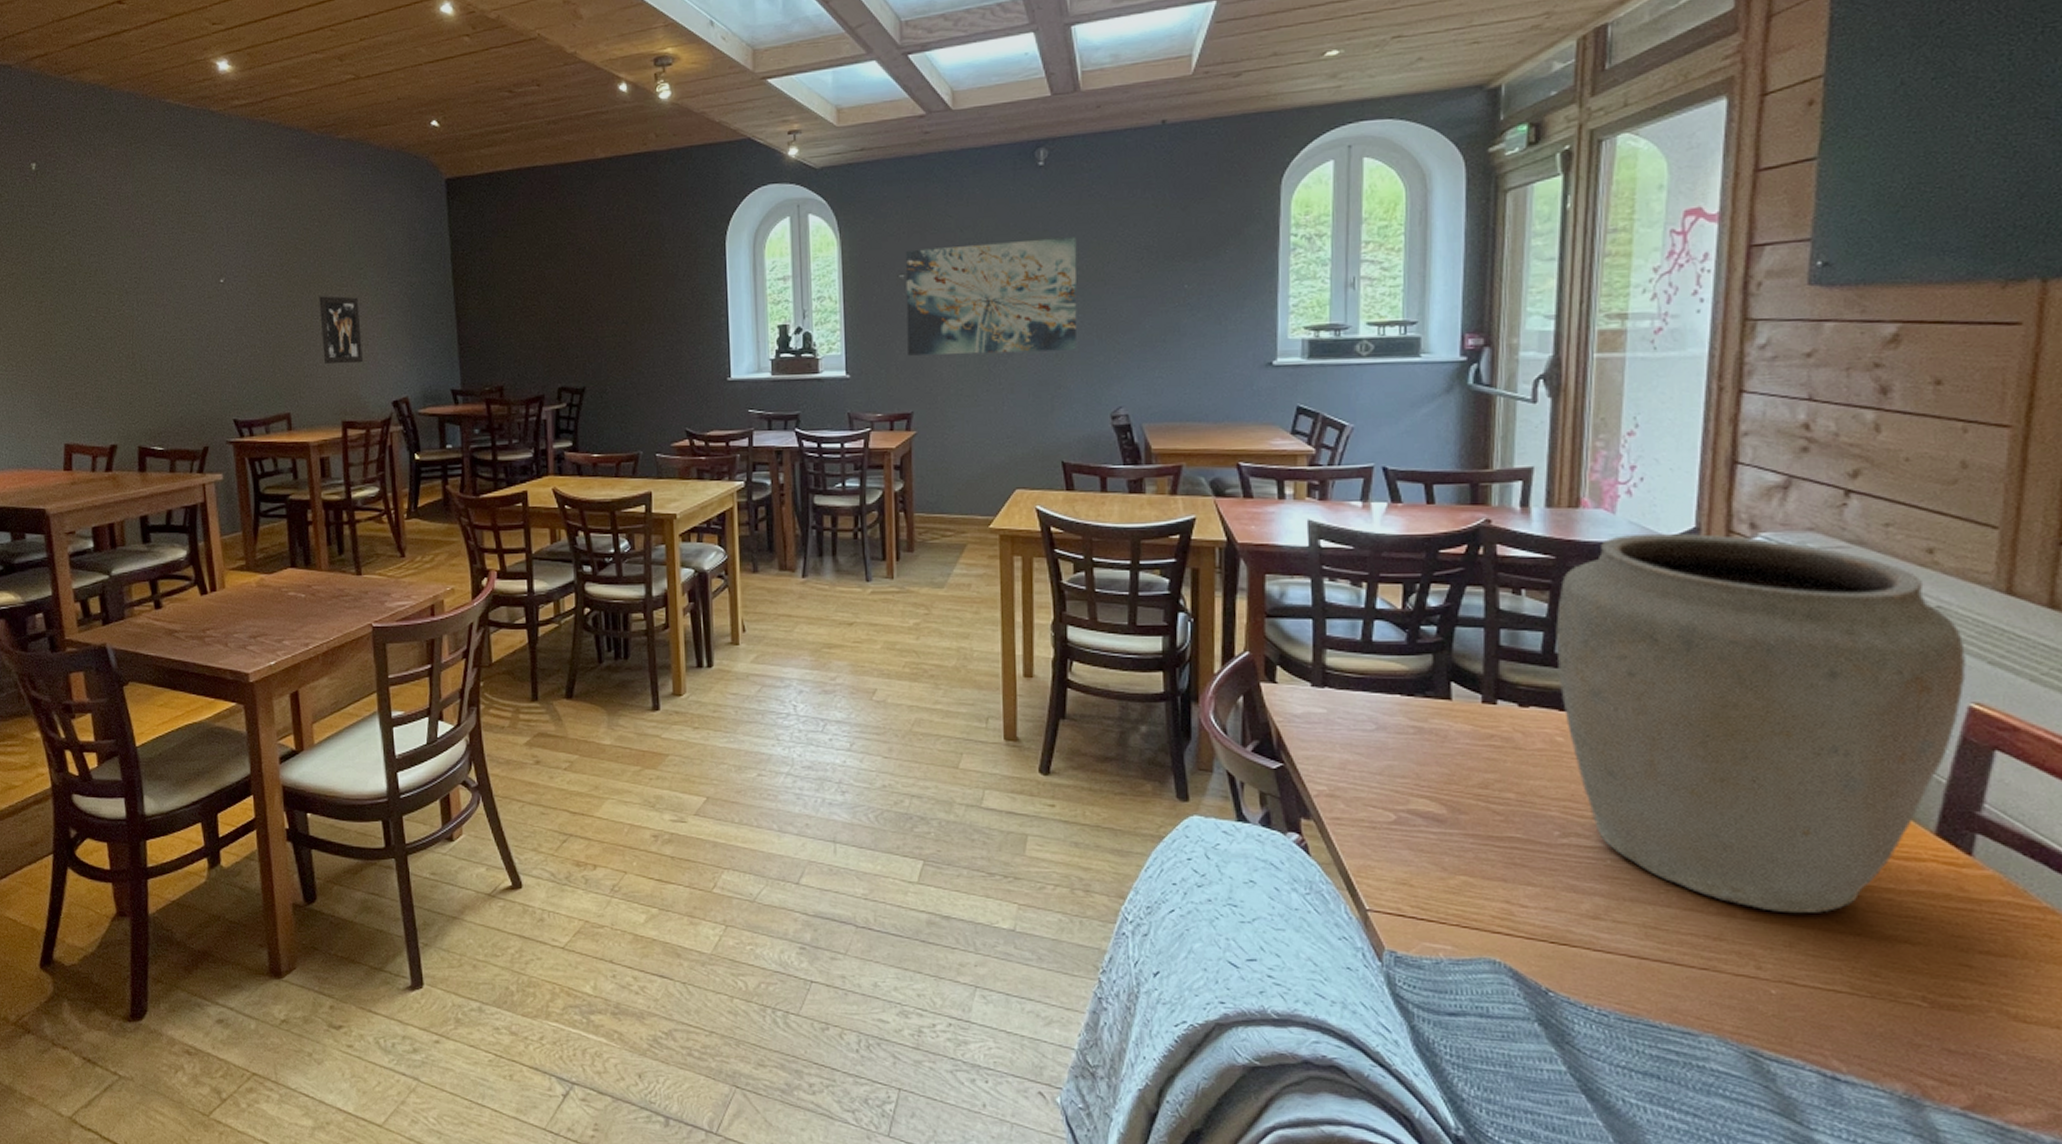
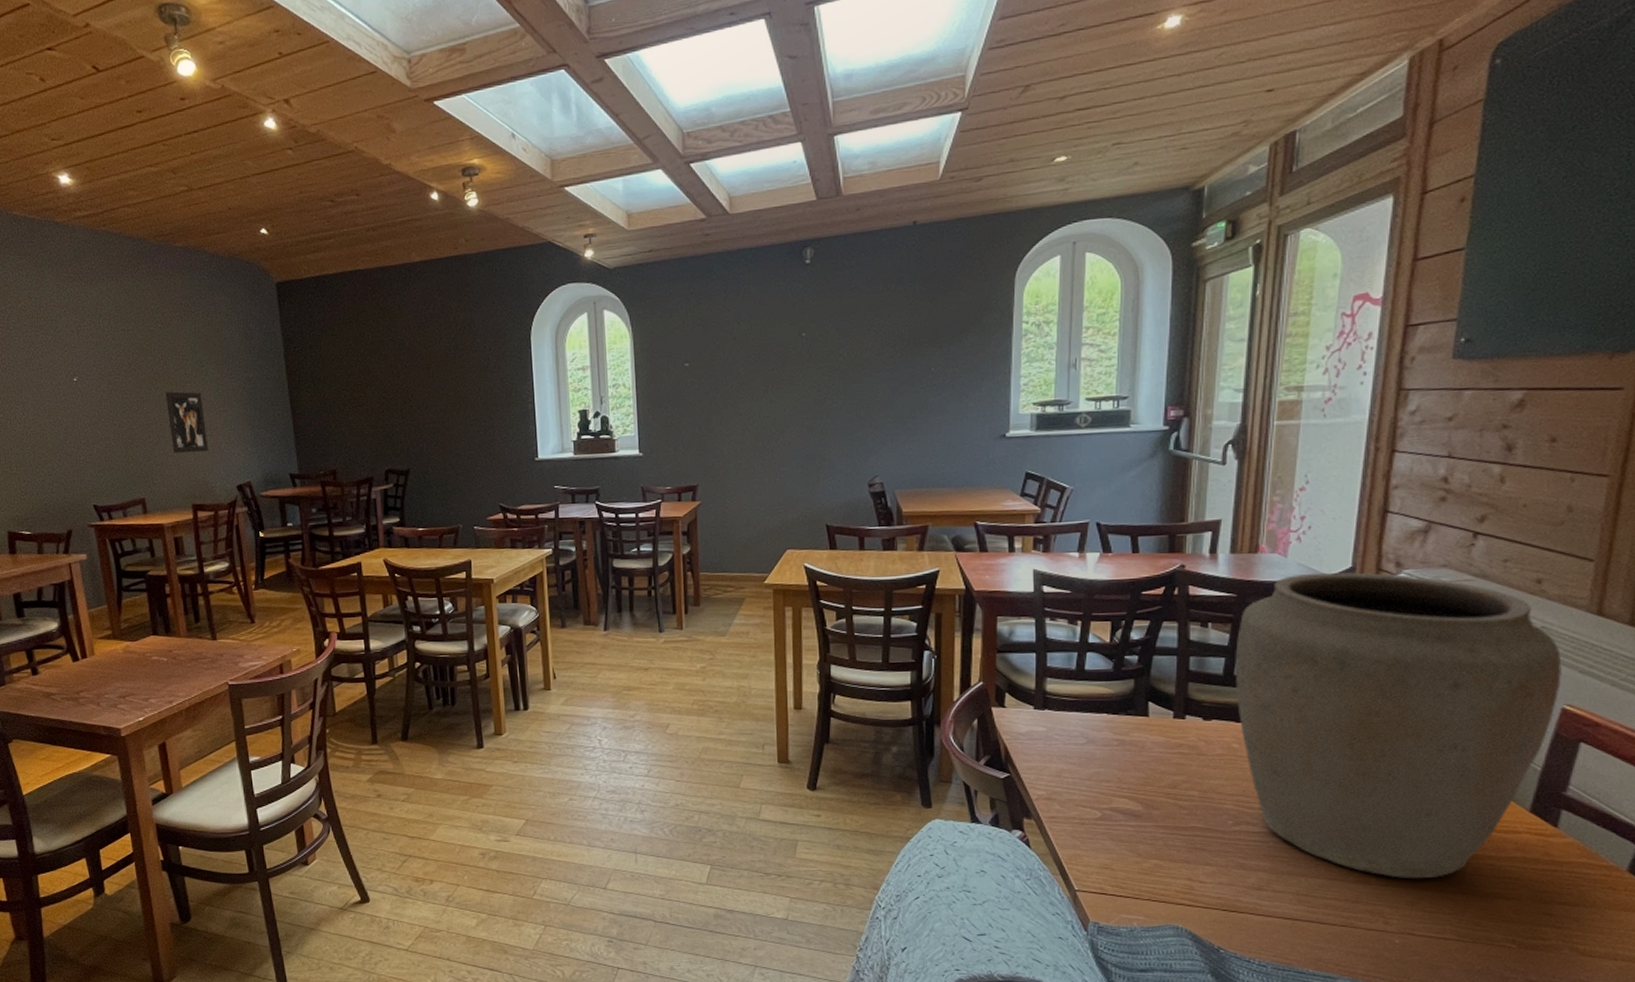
wall art: present [905,236,1077,356] -> none [689,327,839,435]

